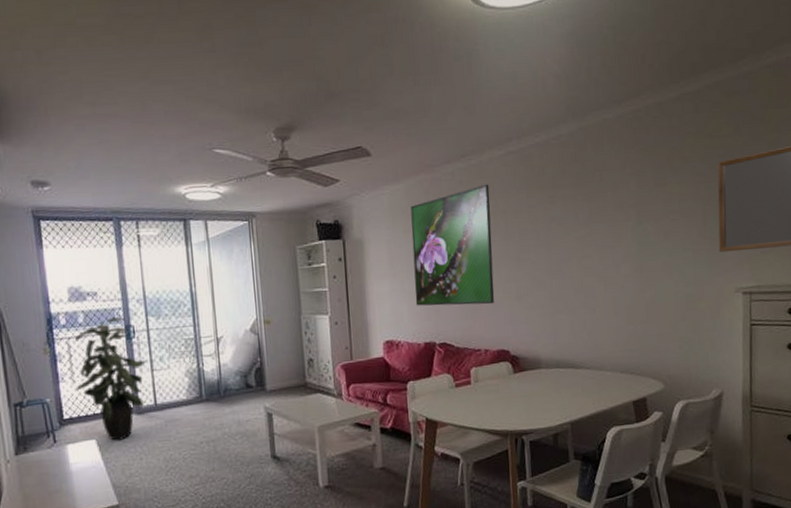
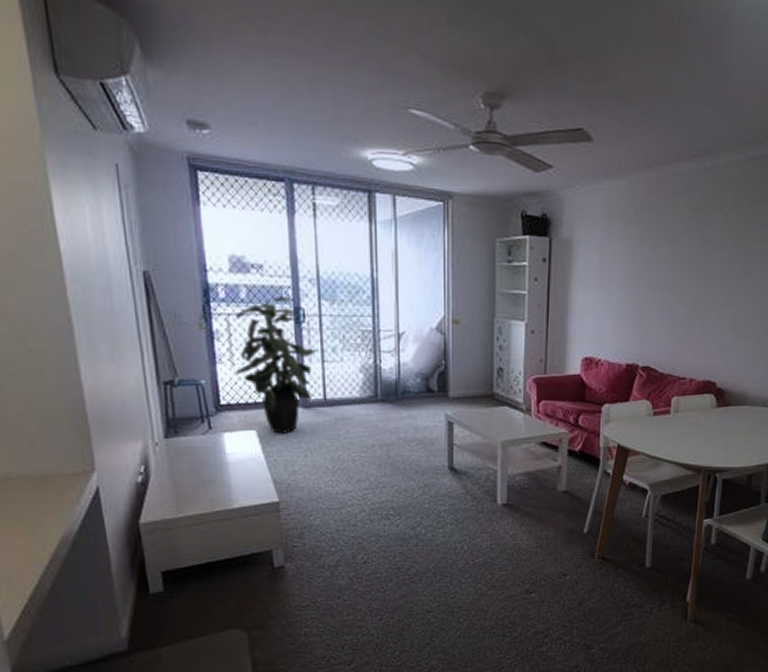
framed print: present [411,184,494,306] -> none [622,192,721,330]

